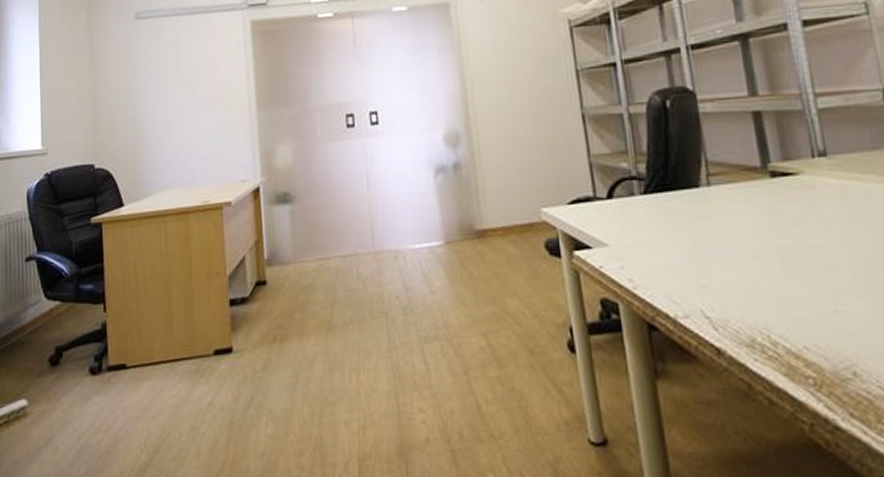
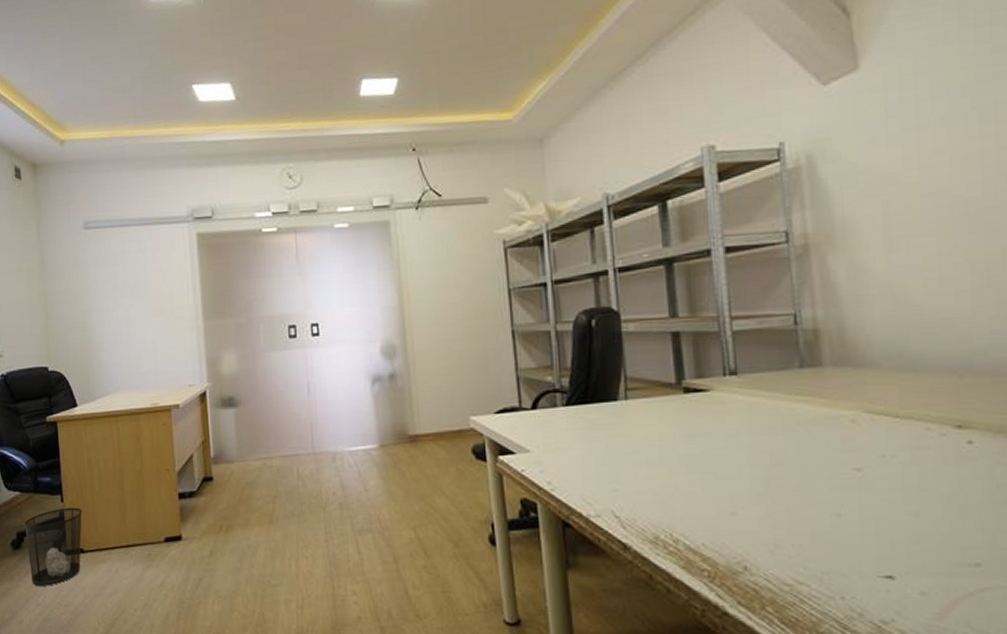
waste bin: none [63,317,127,408] -> present [24,507,83,586]

